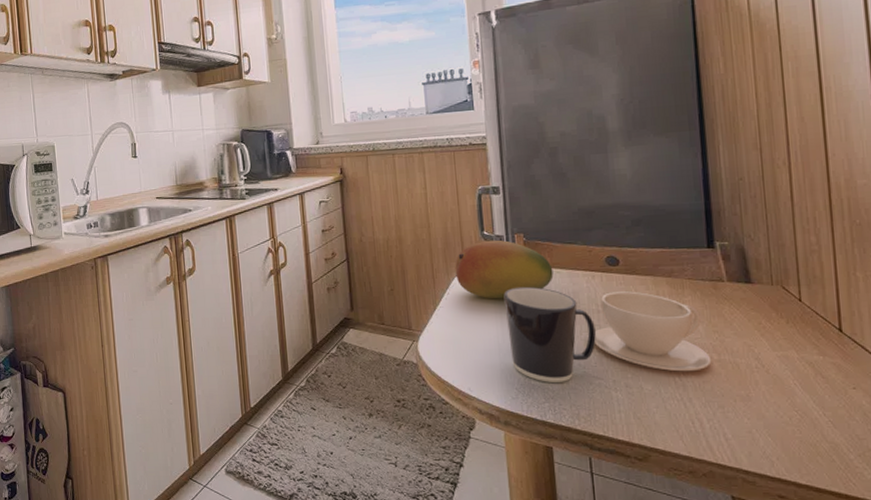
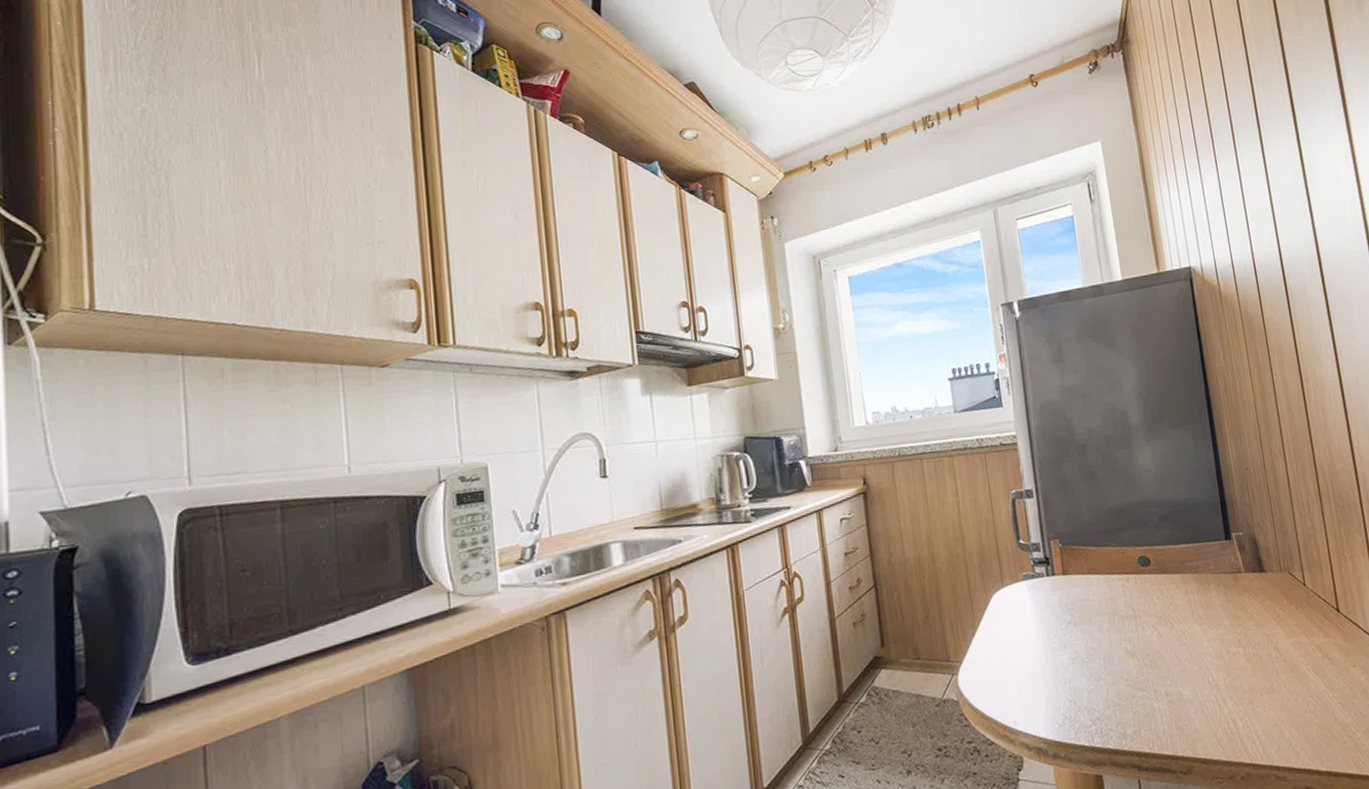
fruit: present [455,239,554,299] -> none [992,548,1091,616]
mug: present [503,286,596,382] -> none [1043,597,1136,703]
teacup: present [594,291,712,372] -> none [1133,591,1239,673]

